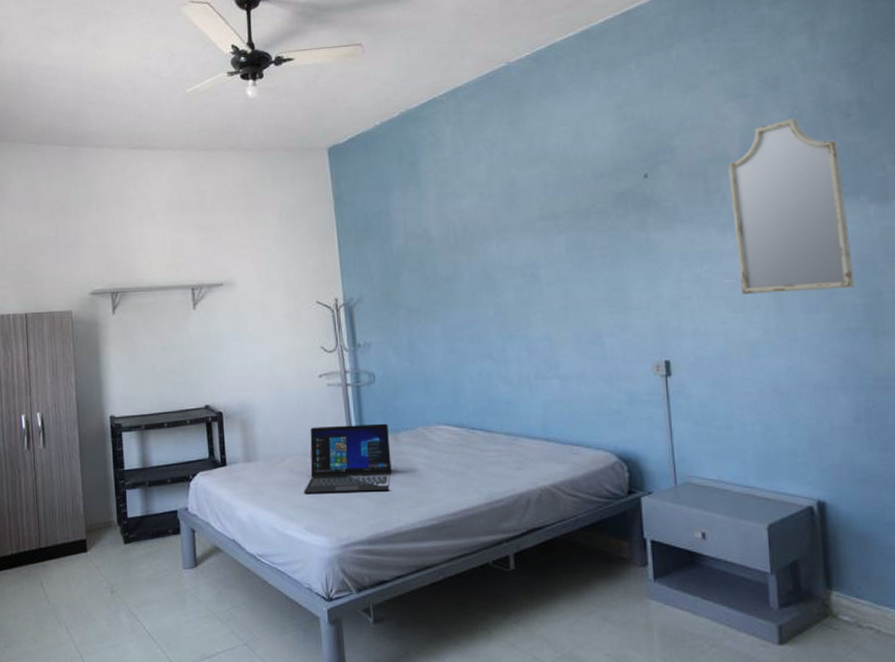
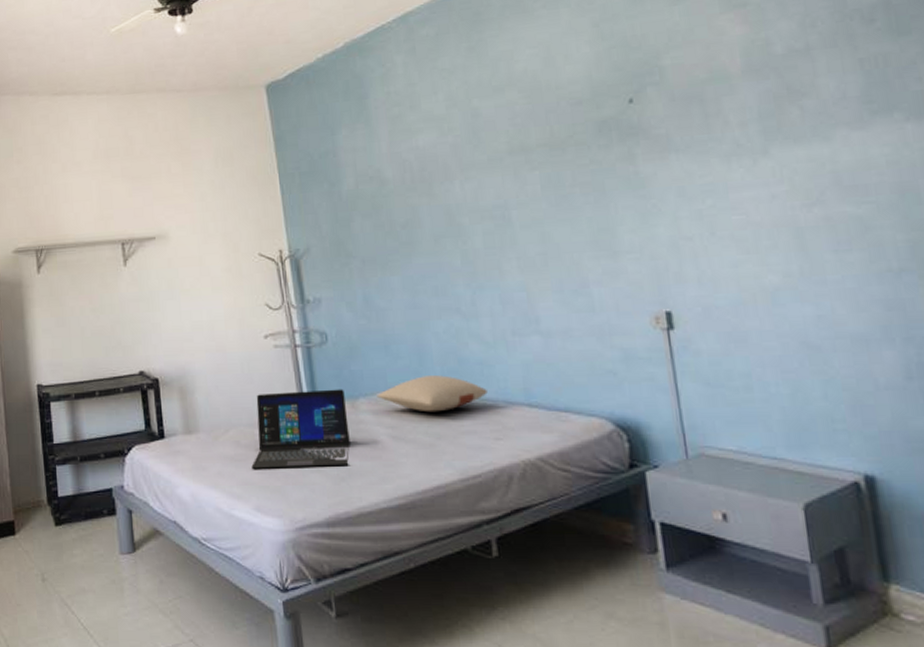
pillow: none [416,413,512,445] -> present [377,375,487,413]
home mirror: present [728,117,855,294] -> none [729,26,894,233]

